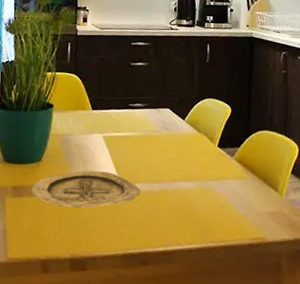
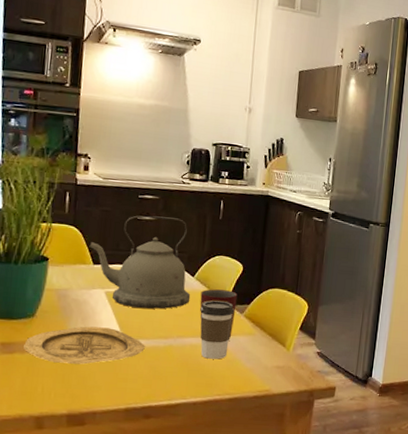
kettle: none [88,61,182,153] -> present [89,215,191,309]
mug: none [191,132,227,181] -> present [200,289,238,337]
coffee cup: none [191,144,225,204] -> present [200,300,235,359]

